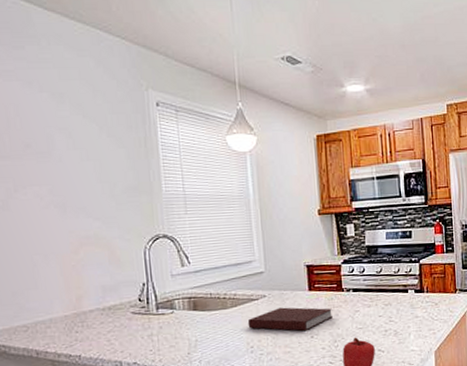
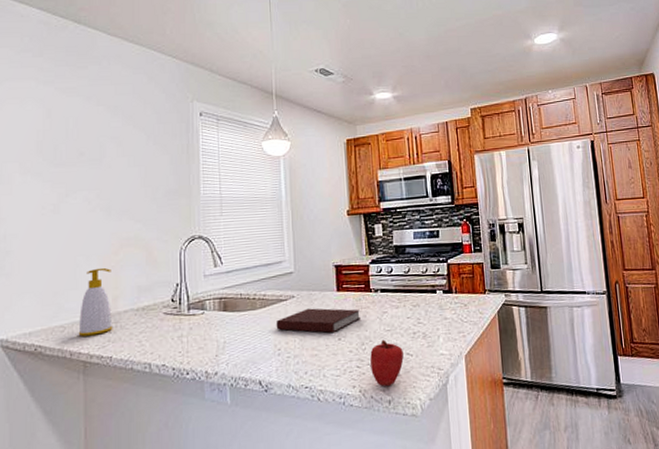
soap bottle: none [42,267,80,336] -> present [78,267,113,336]

